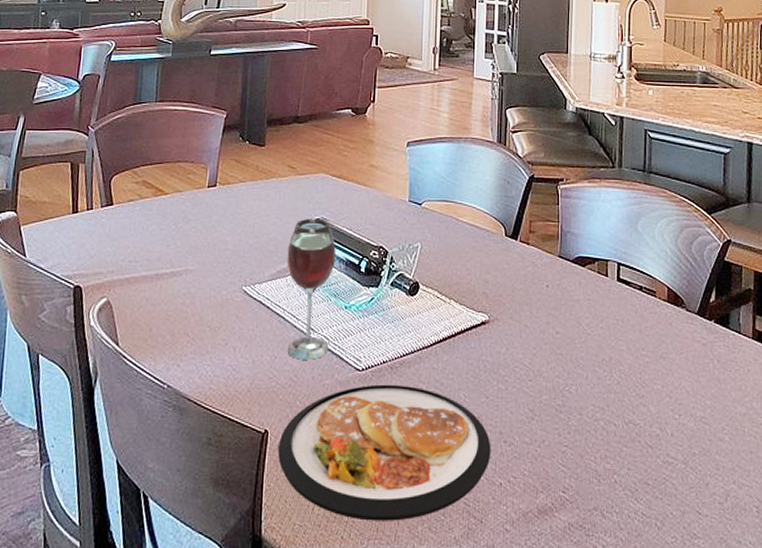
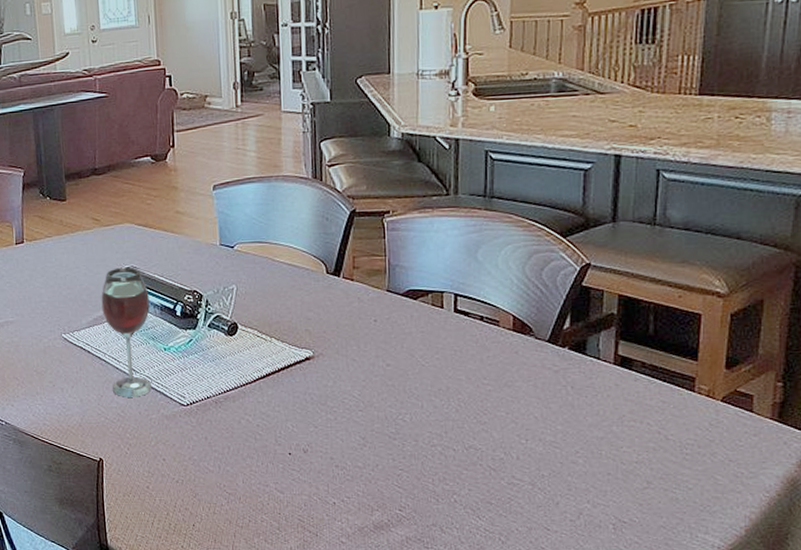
dish: present [278,384,491,521] -> none [114,417,323,534]

